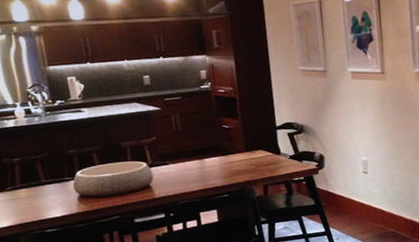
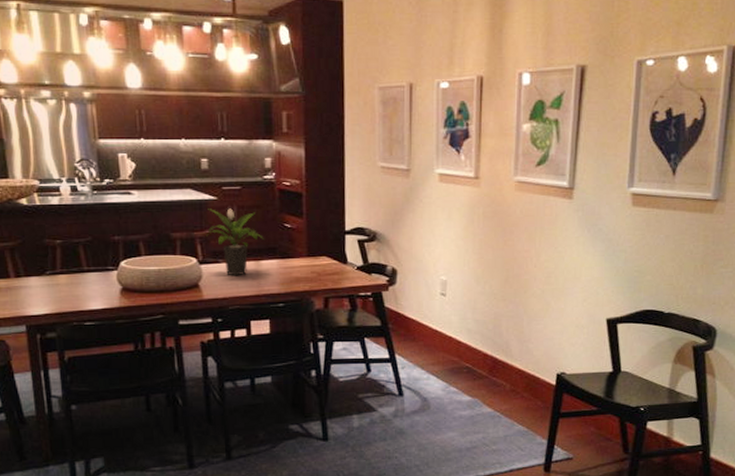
potted plant: none [153,116,206,175] -> present [206,208,264,276]

